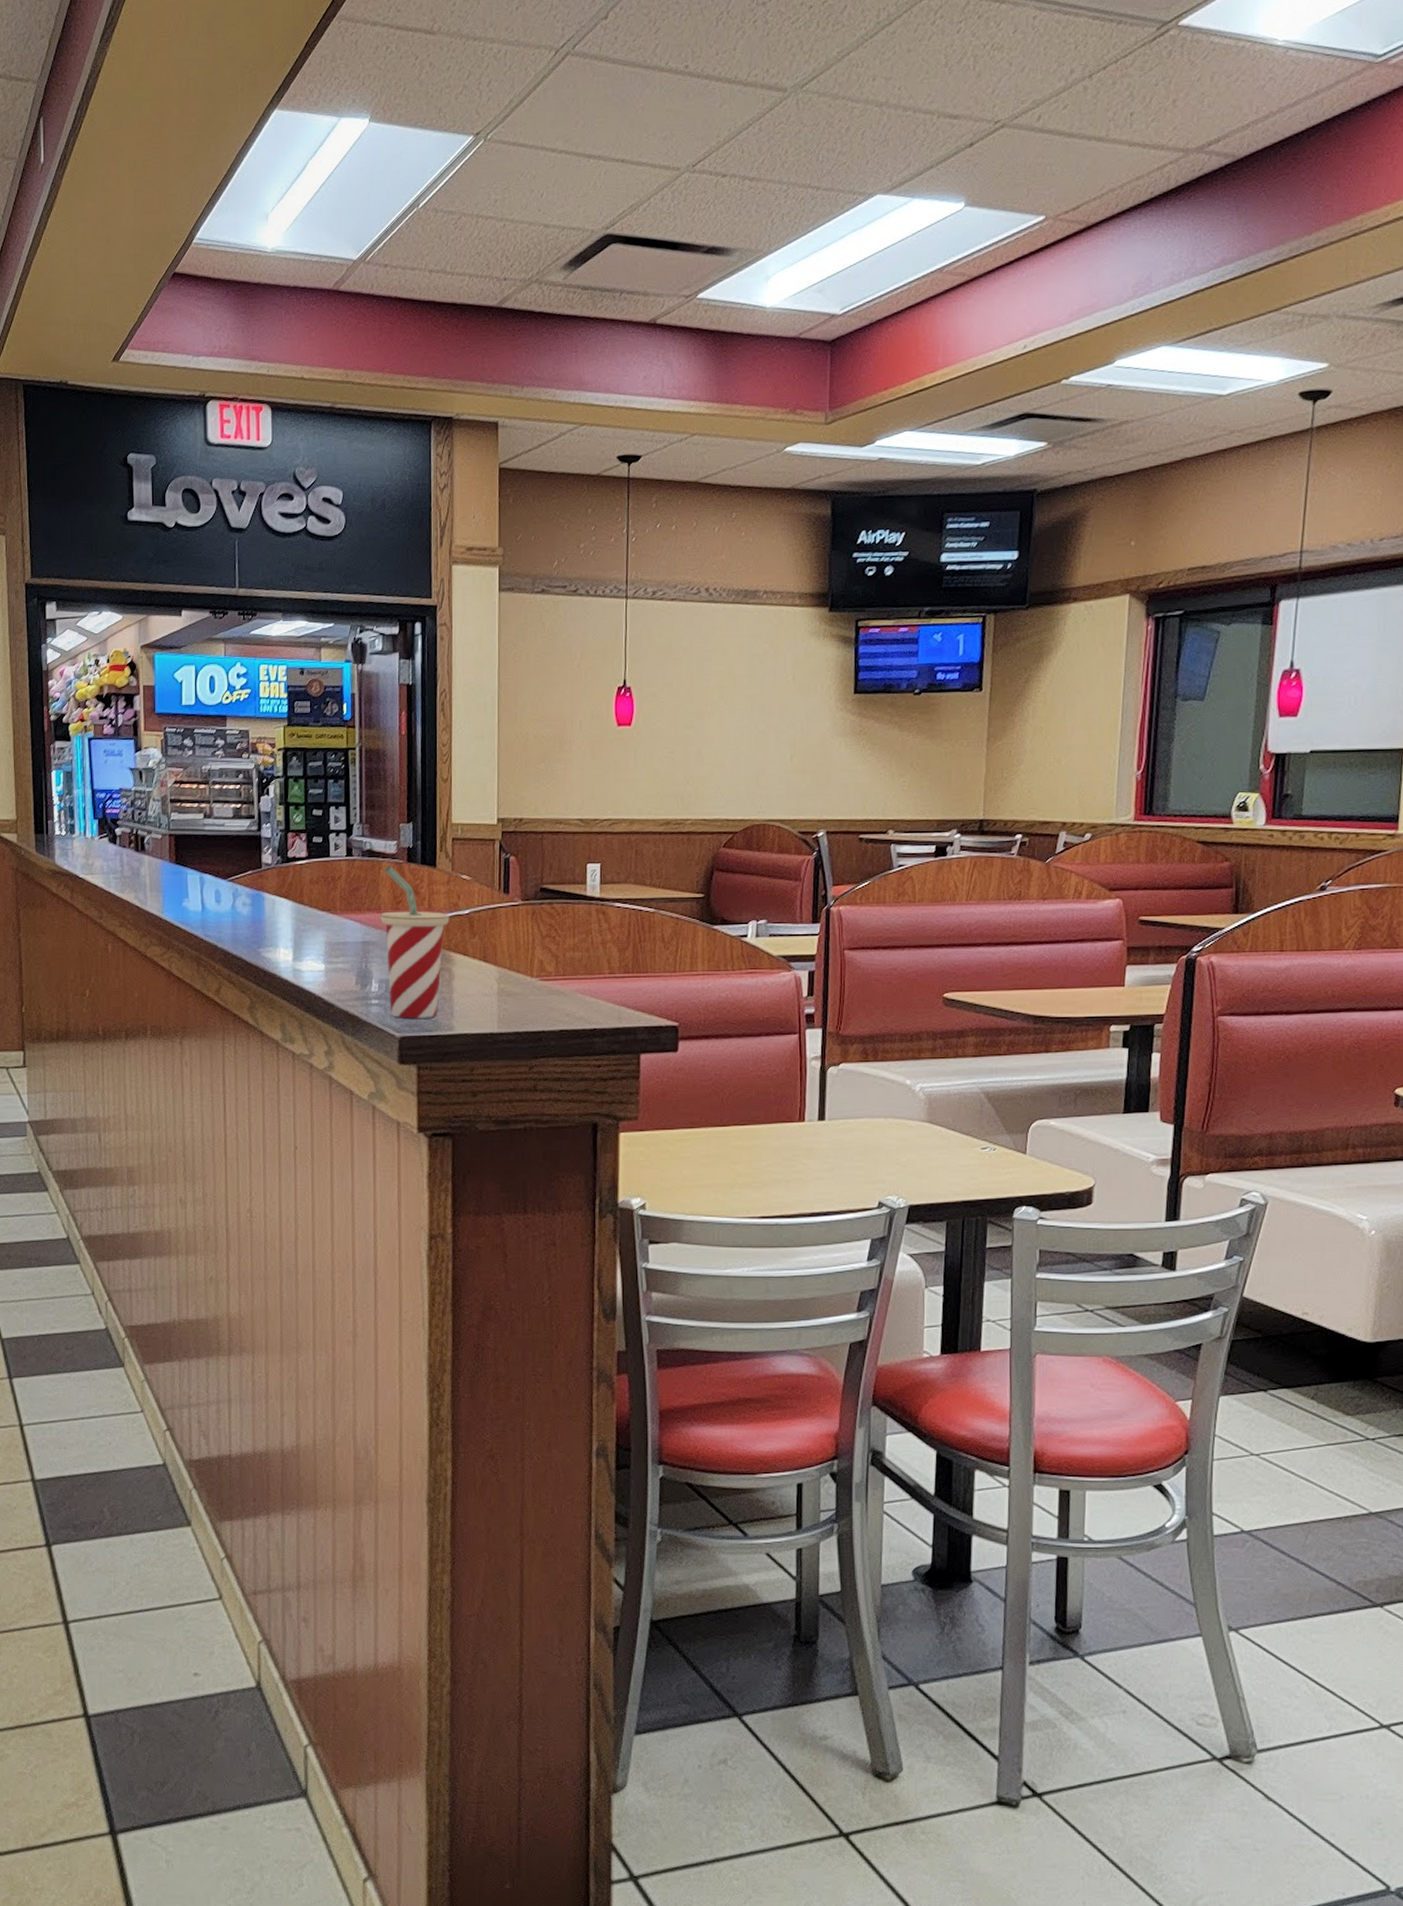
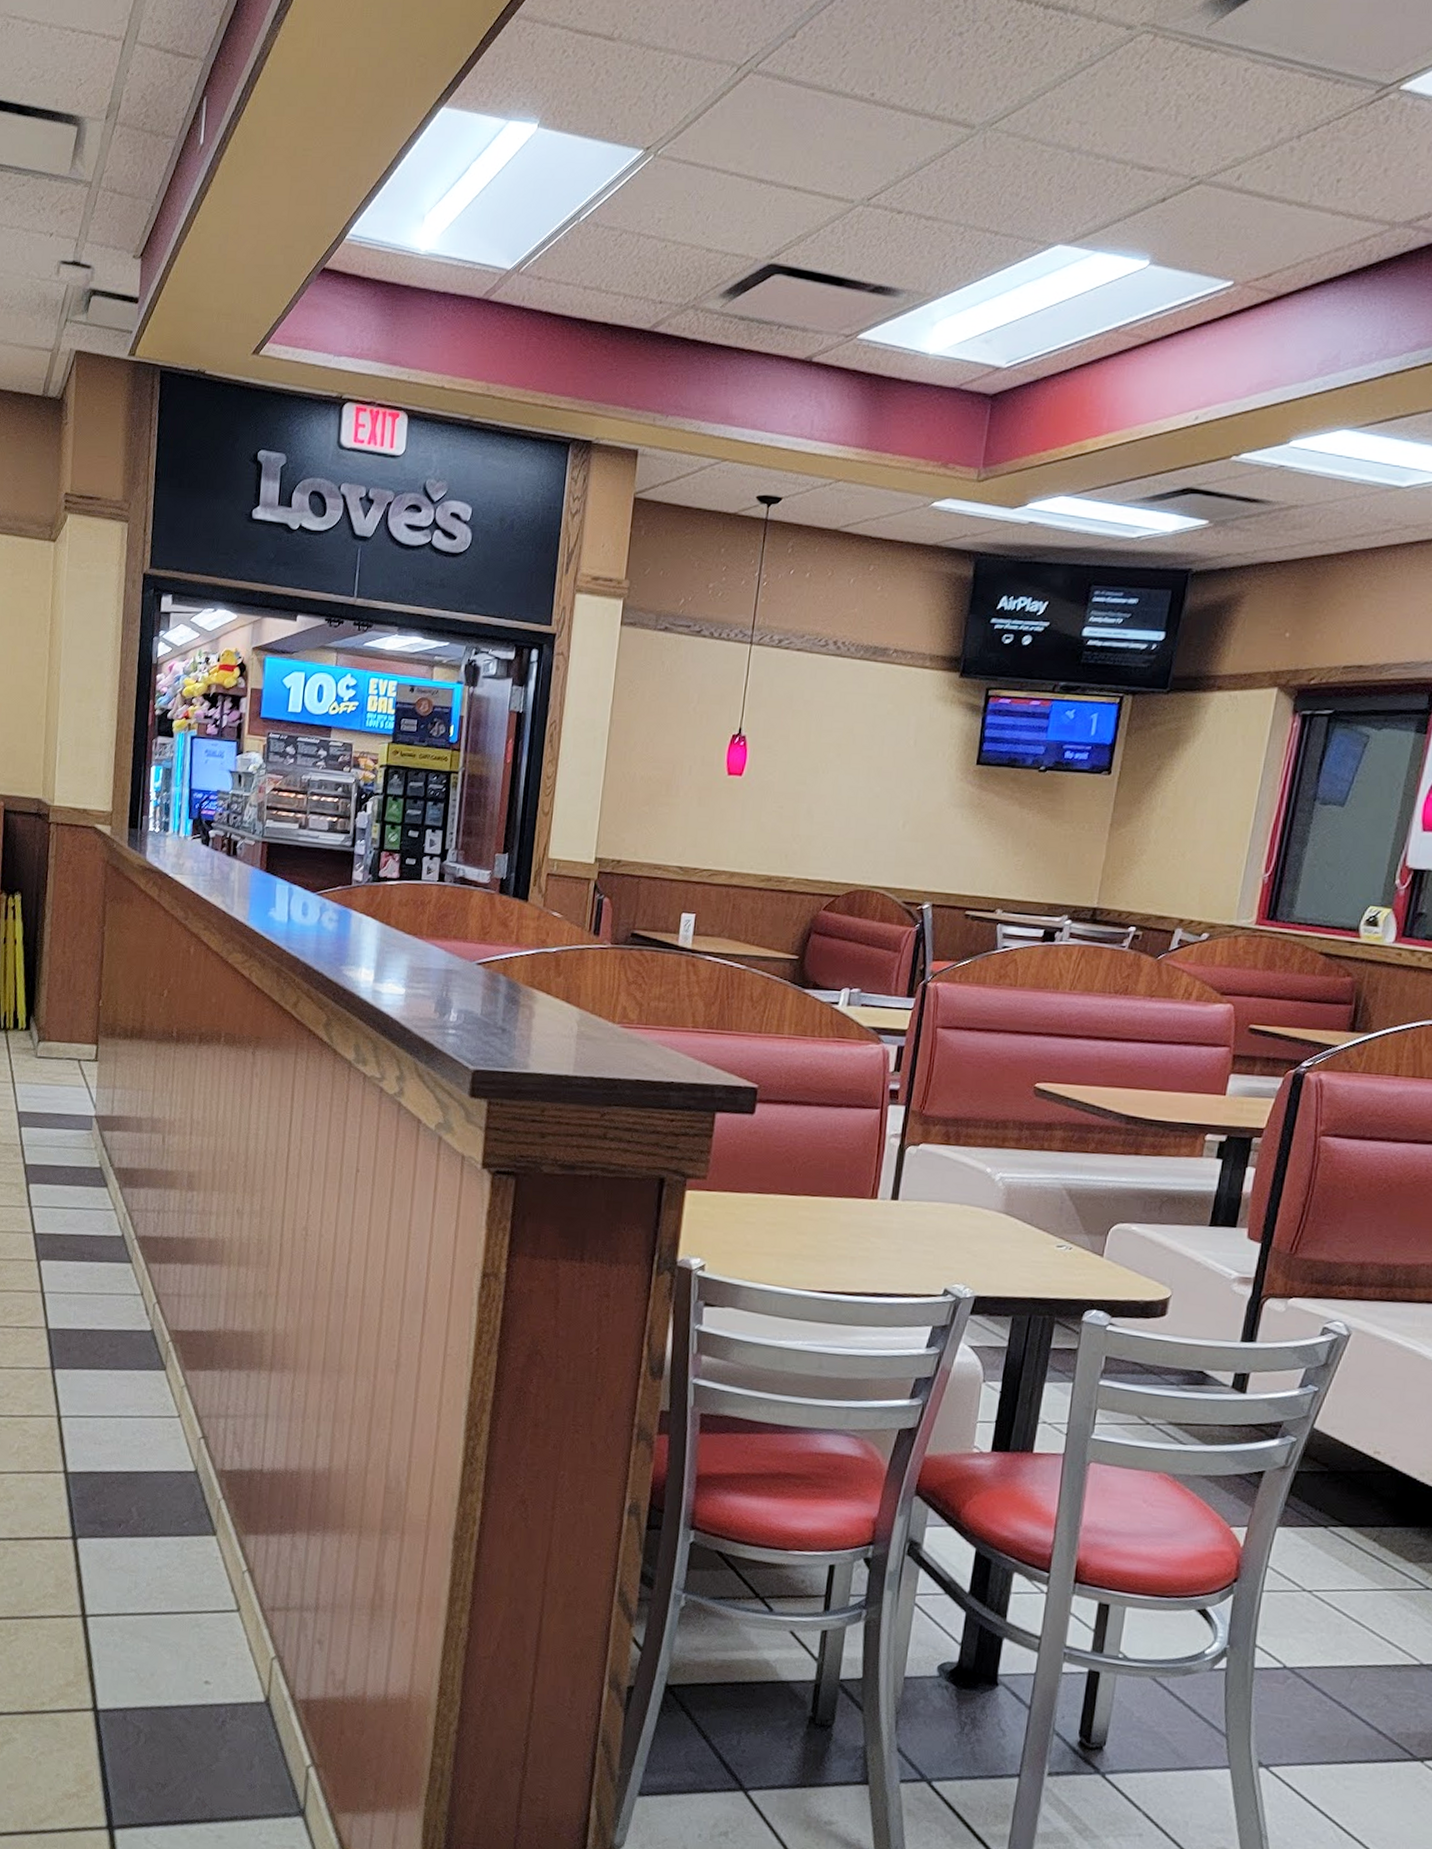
beverage cup: present [380,865,450,1019] -> none [466,895,537,1054]

